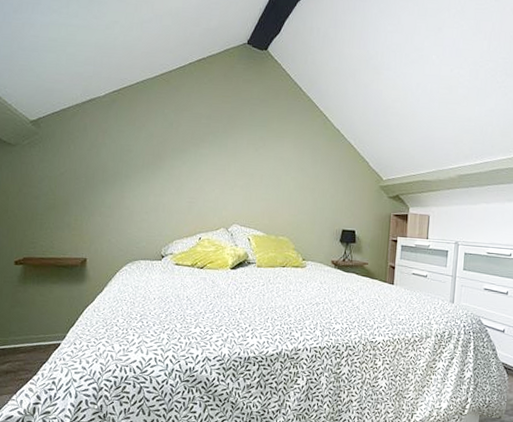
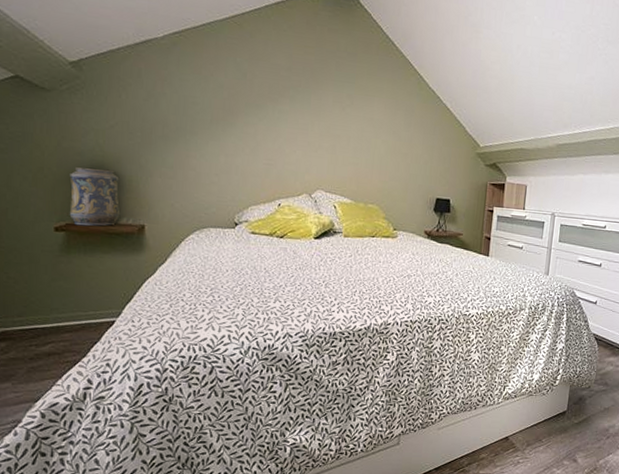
decorative vase: none [26,209,67,260] -> present [69,167,121,227]

